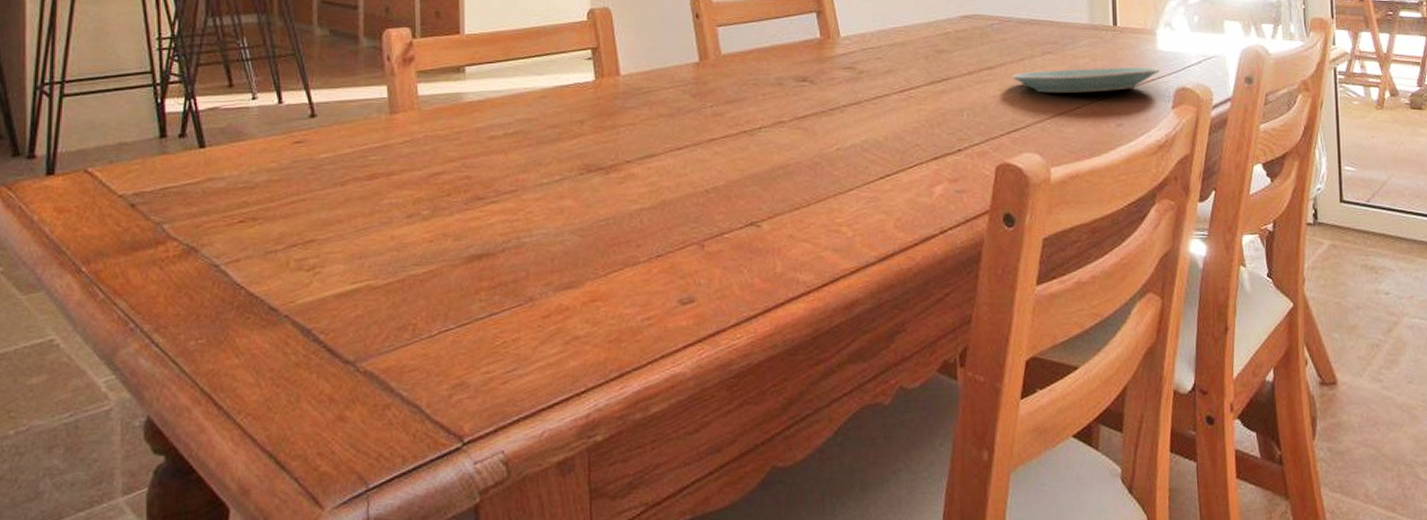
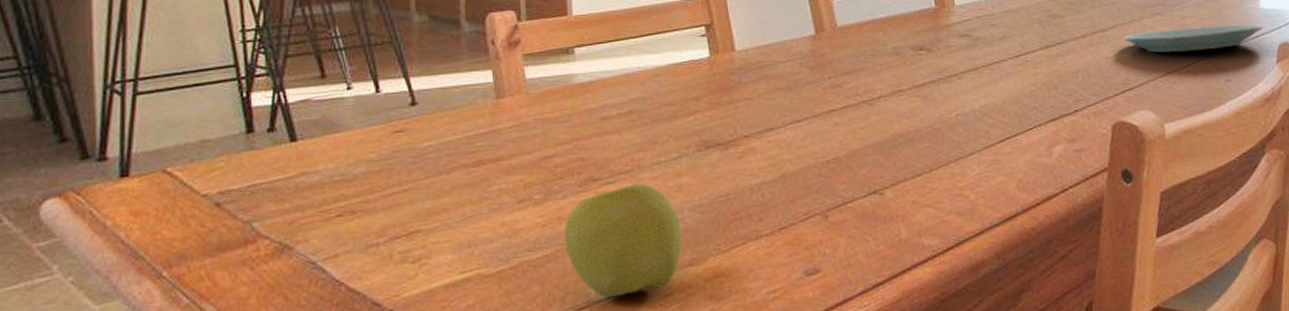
apple: none [450,204,562,315] -> present [564,183,683,298]

